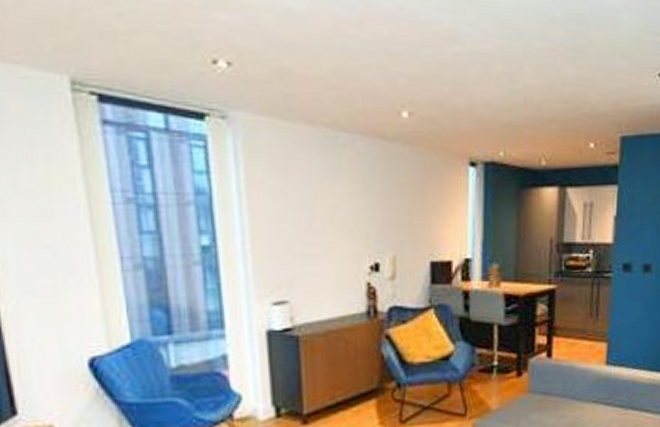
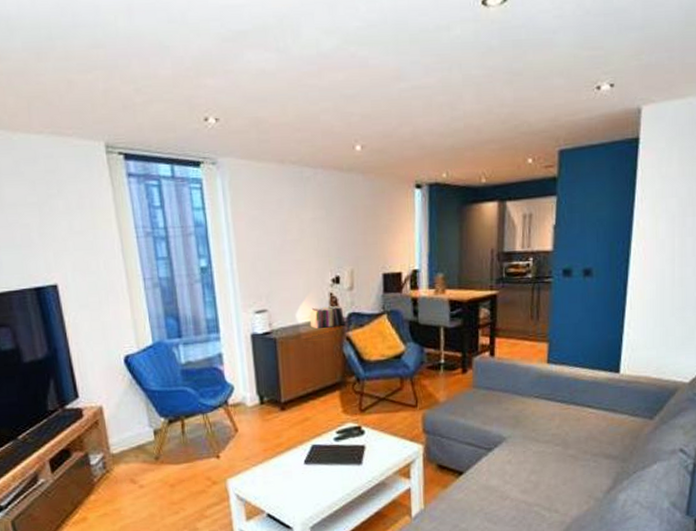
books: none [341,297,384,326] -> present [309,305,345,330]

